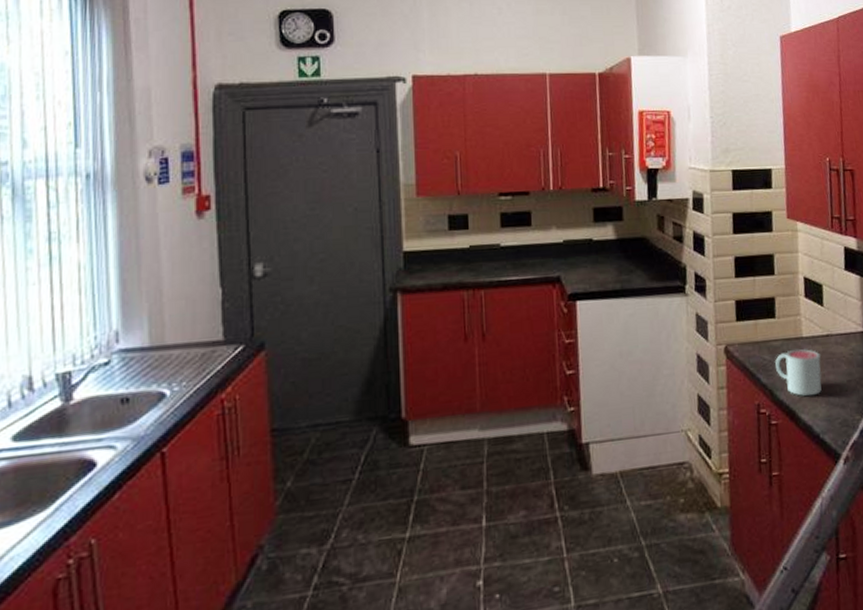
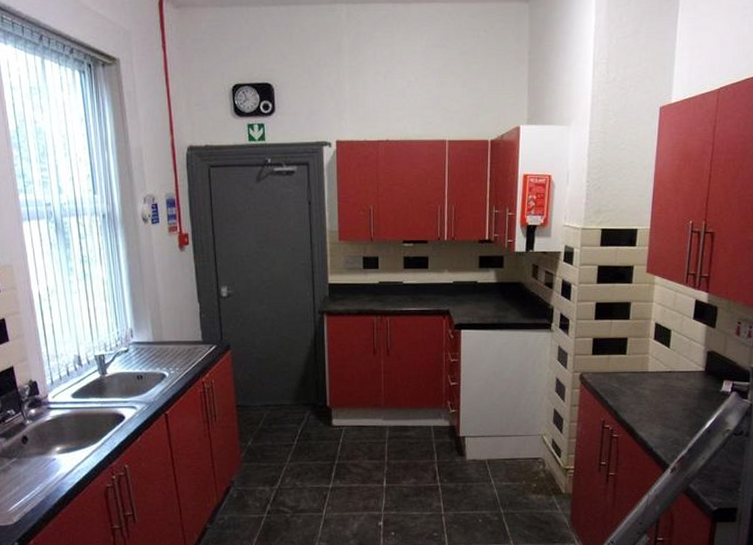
mug: present [775,349,822,396] -> none [622,380,662,419]

